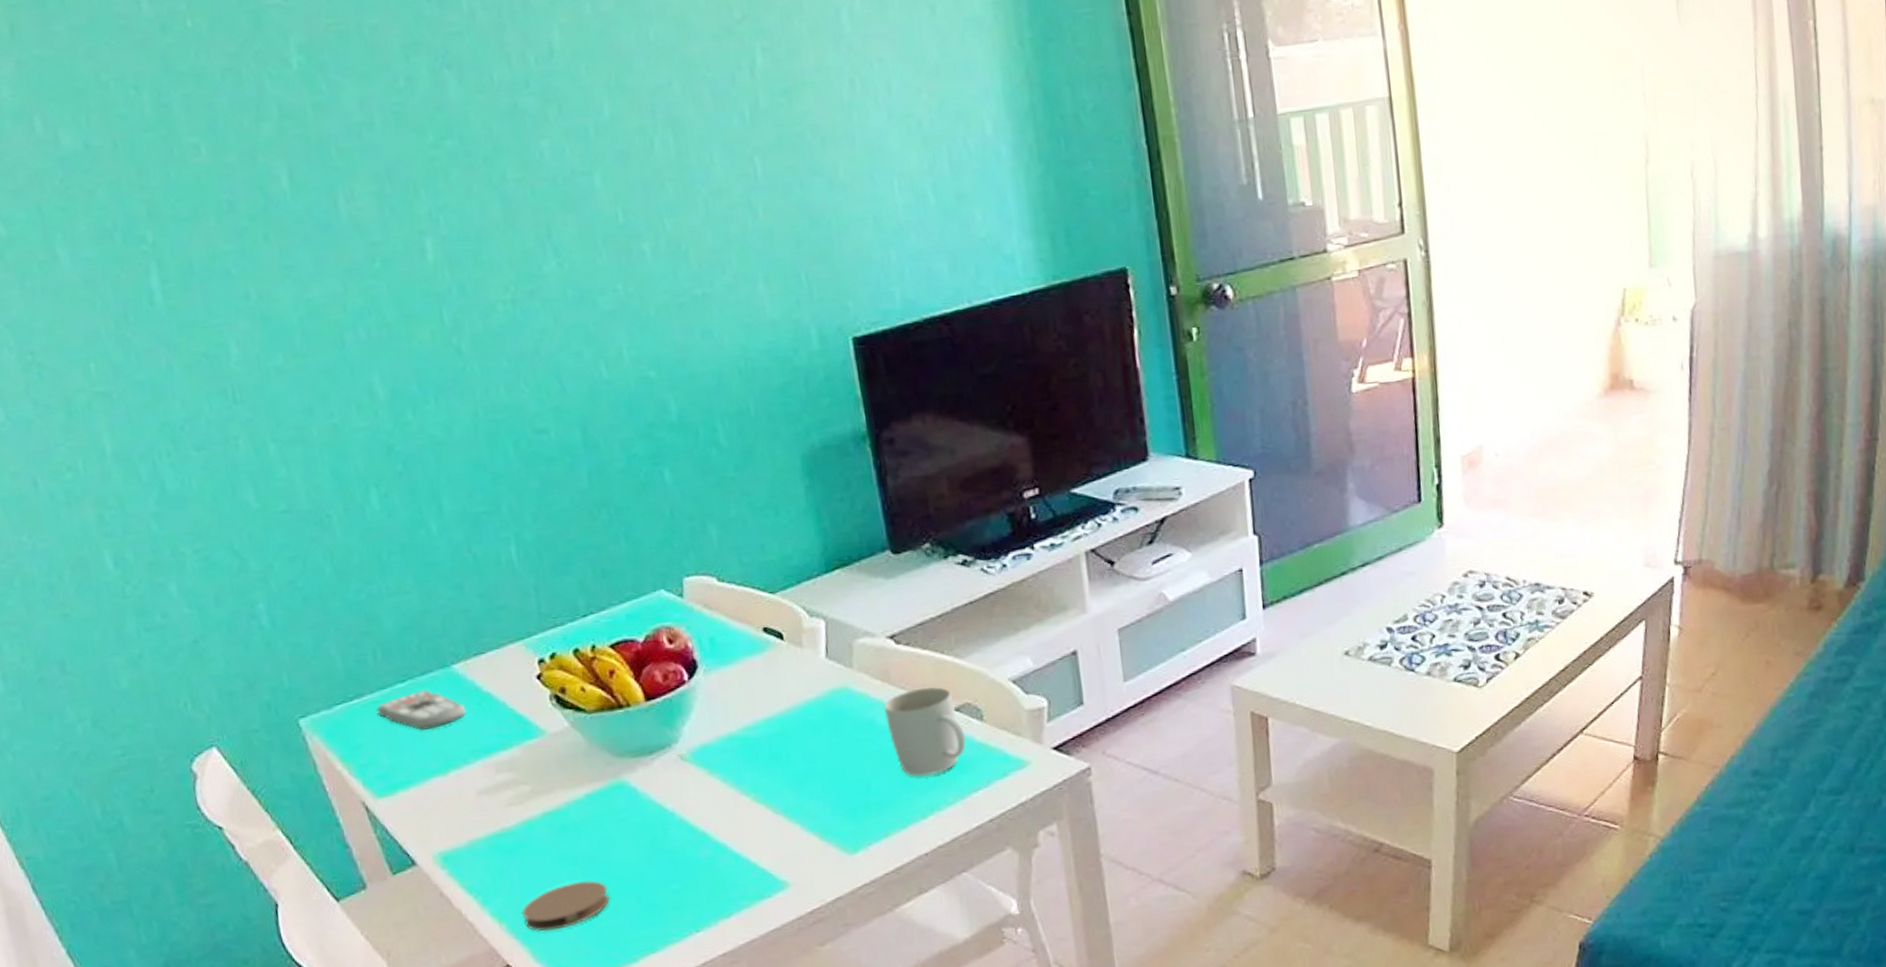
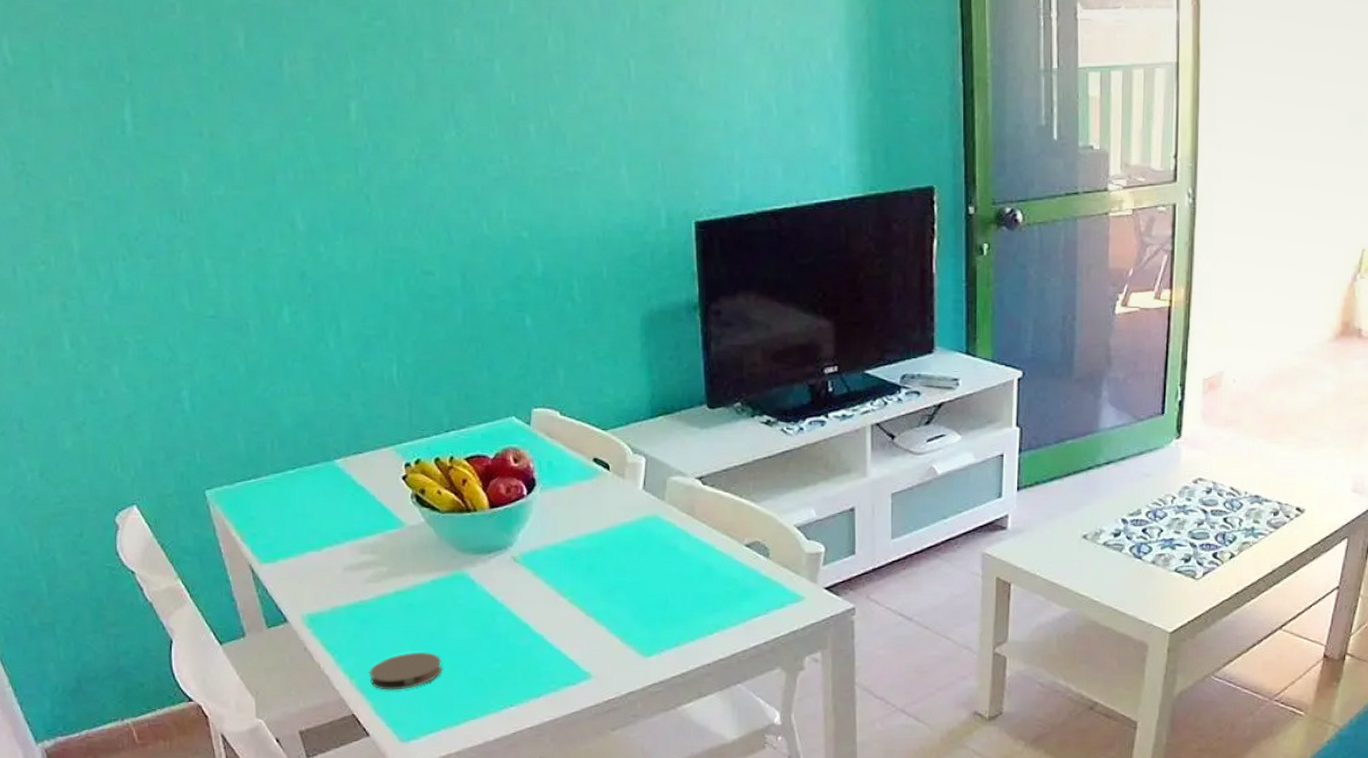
remote control: present [376,689,467,732] -> none [269,477,342,512]
mug: present [883,687,966,777] -> none [686,525,752,599]

